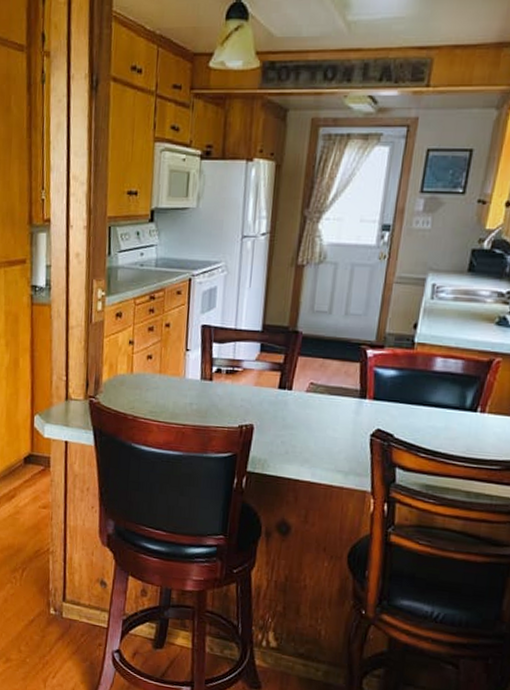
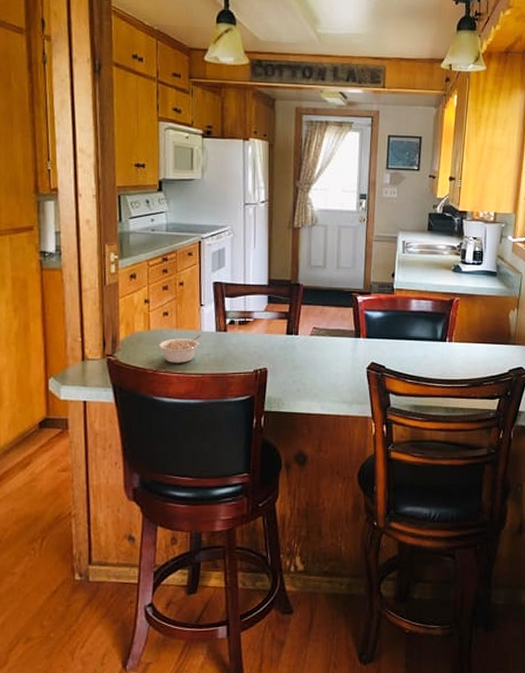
legume: none [141,382,186,411] -> present [159,335,202,363]

